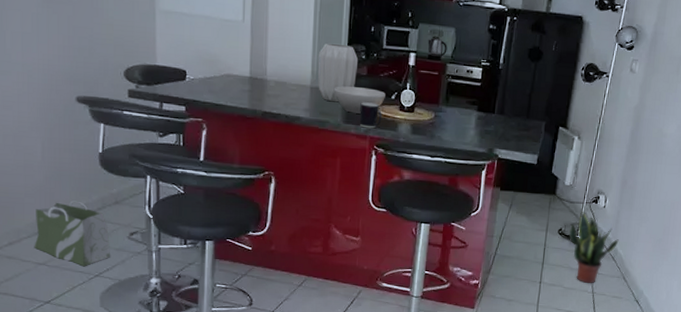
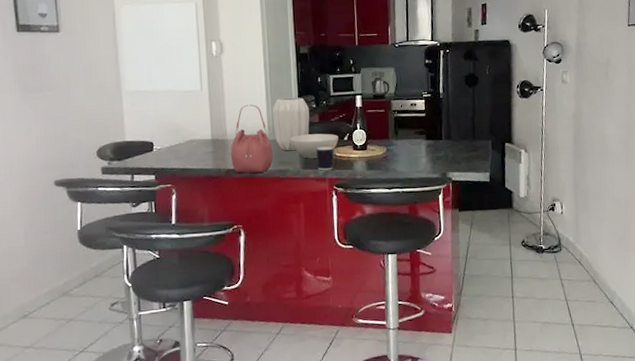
grocery bag: present [34,199,110,267] -> none [20,279,93,345]
handbag: none [269,44,314,120] -> present [231,104,273,173]
potted plant: present [569,211,619,284] -> none [532,220,582,292]

